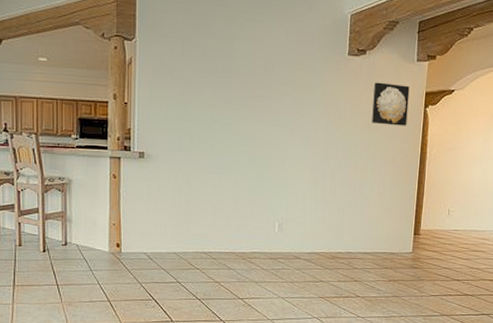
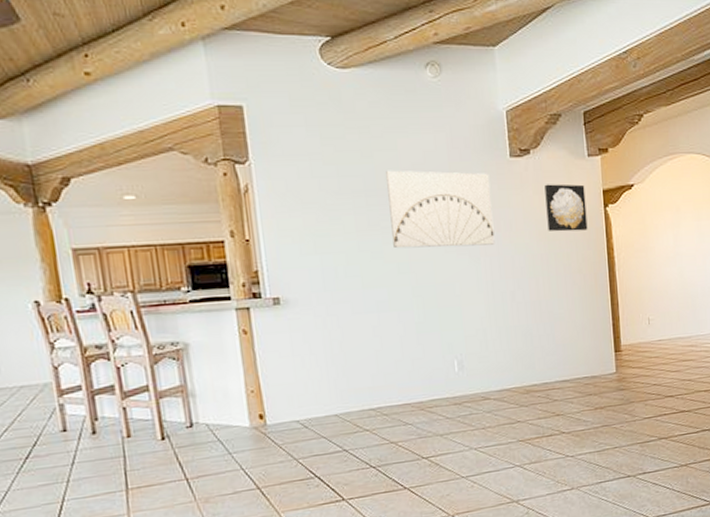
wall art: none [240,57,328,129] -> present [386,170,495,249]

